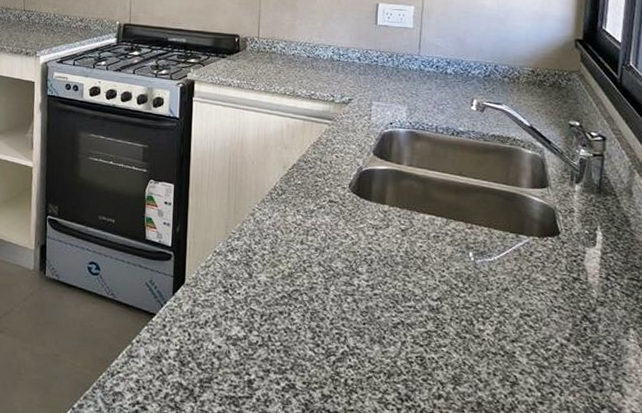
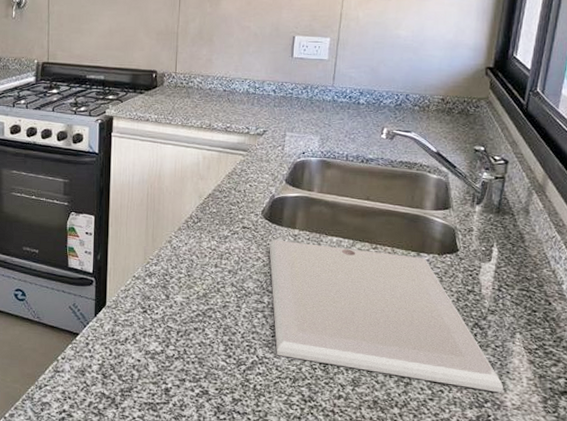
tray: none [358,215,621,398] -> present [269,239,504,393]

